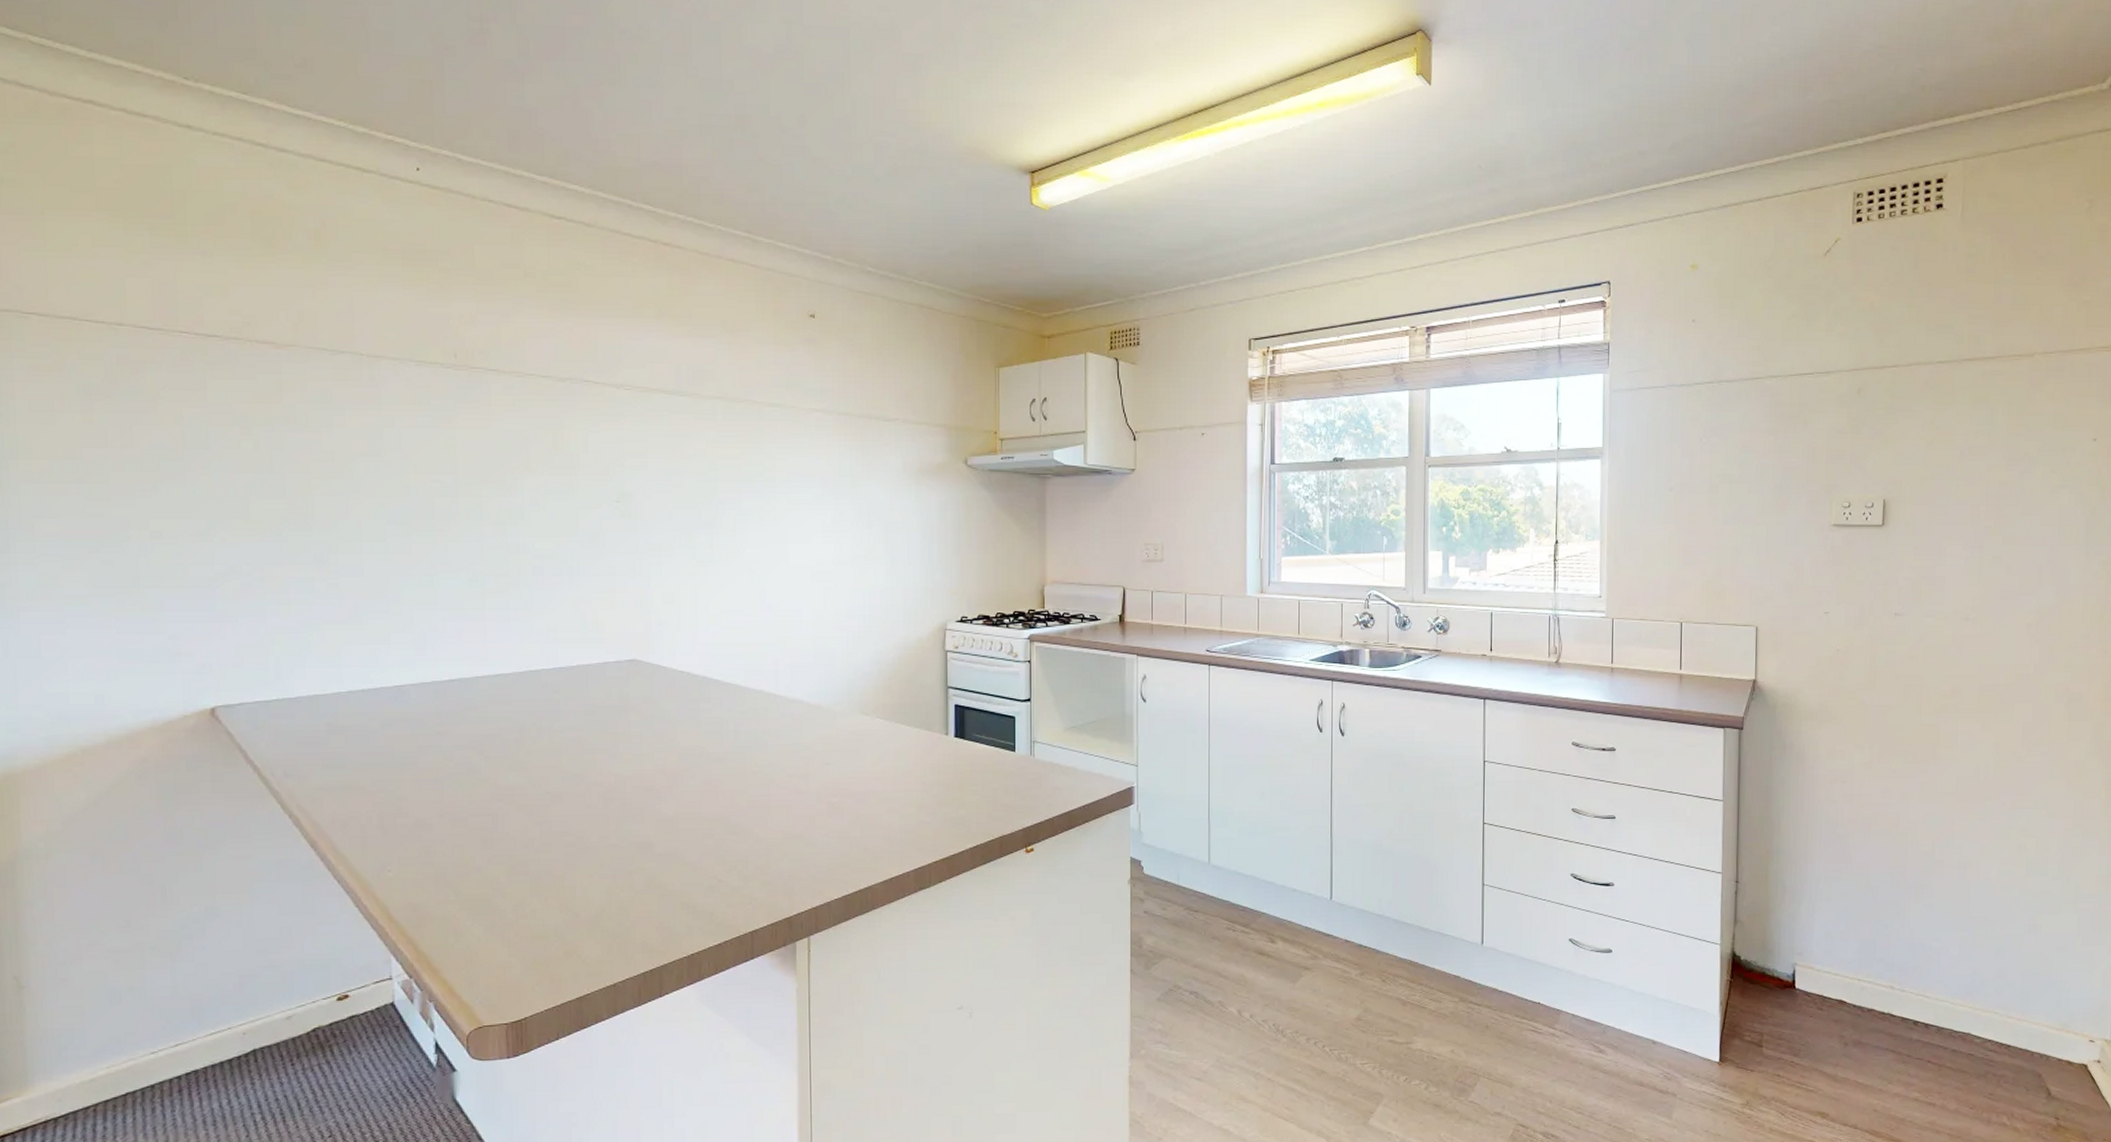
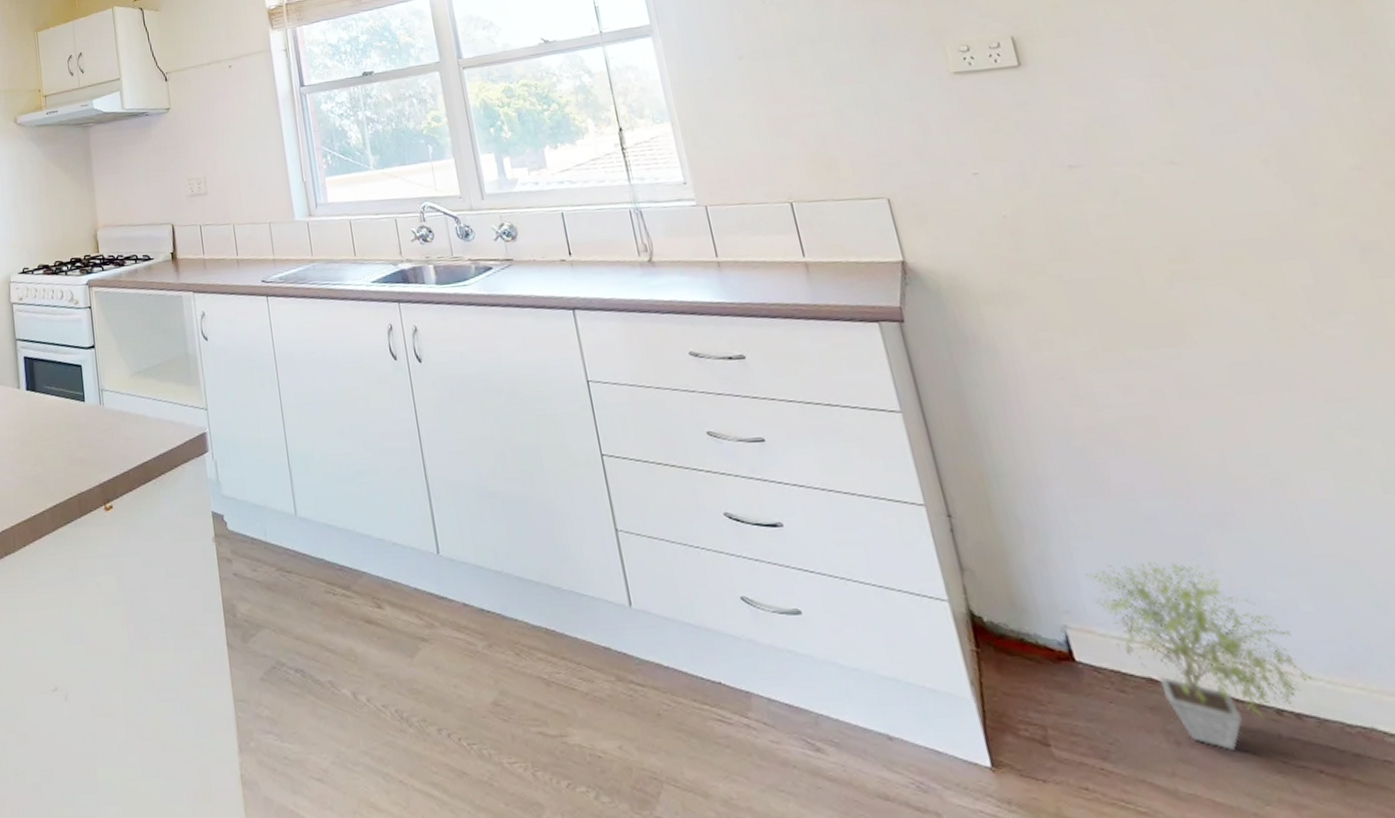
potted plant: none [1819,919,1943,1048] -> present [1084,561,1314,750]

